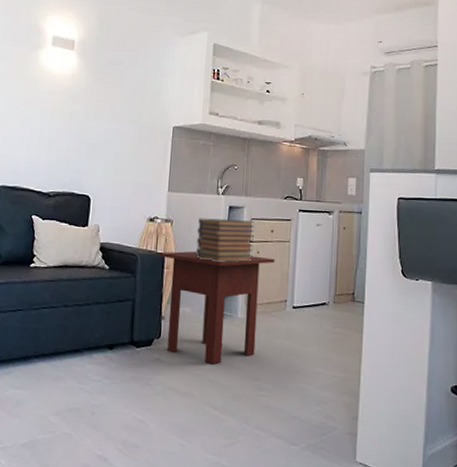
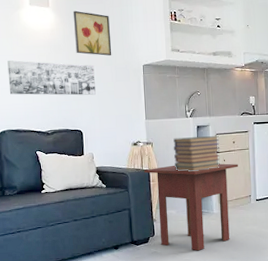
wall art: none [12,105,116,156] -> present [7,60,96,96]
wall art: none [97,56,141,113] -> present [73,10,112,56]

